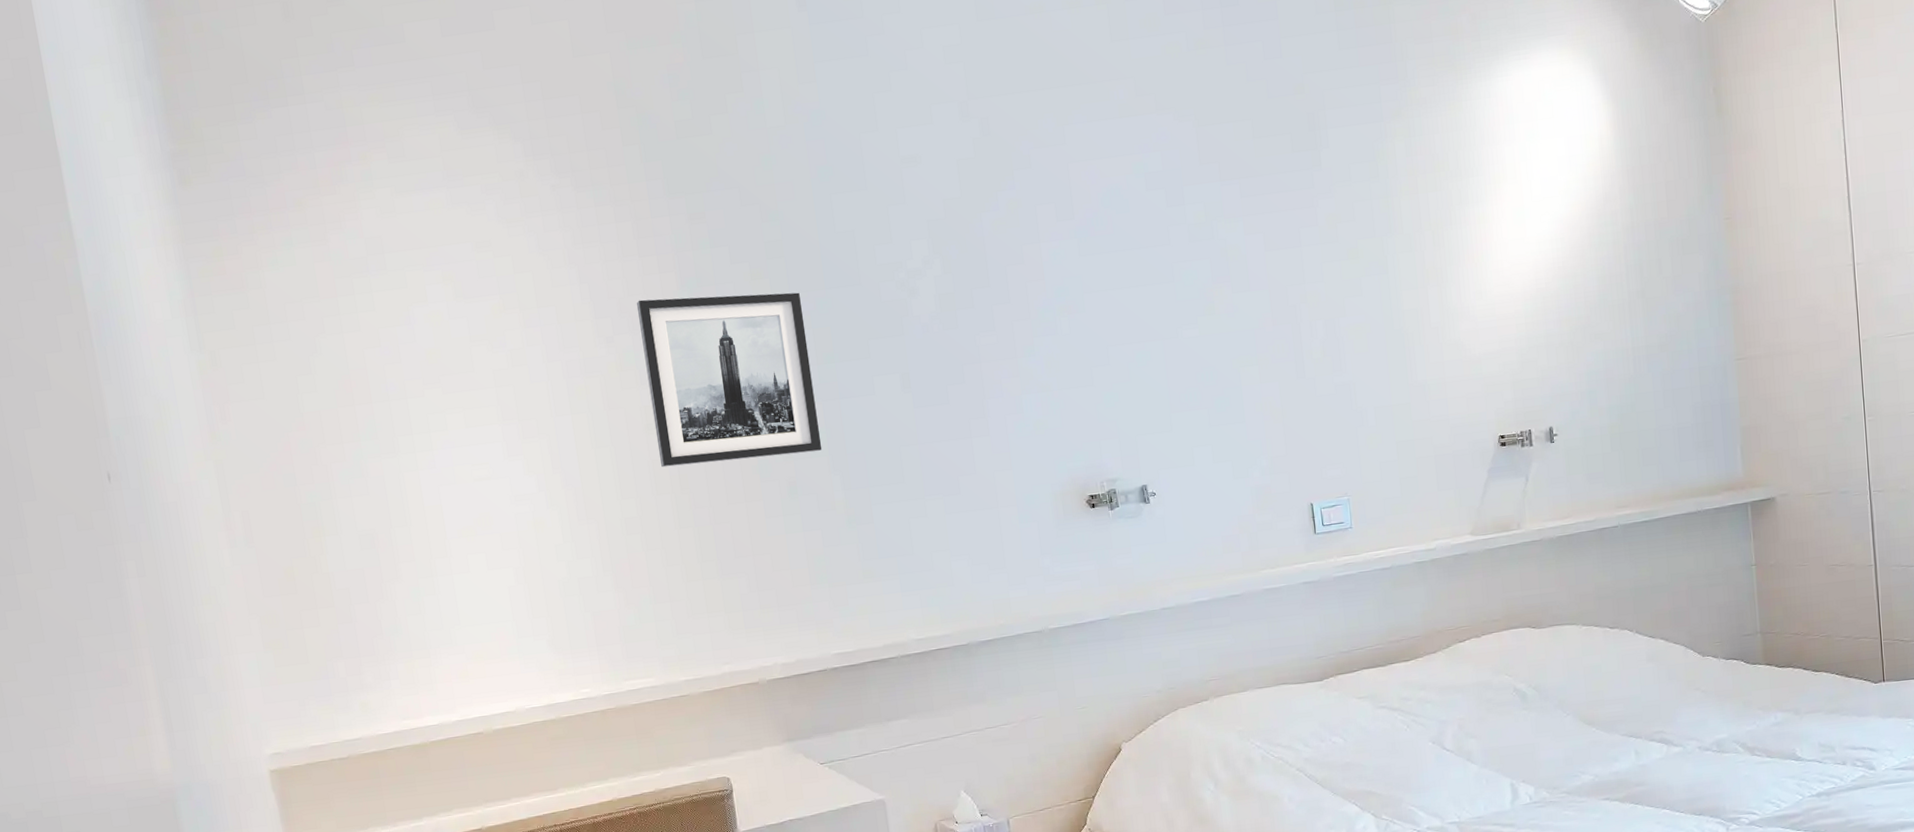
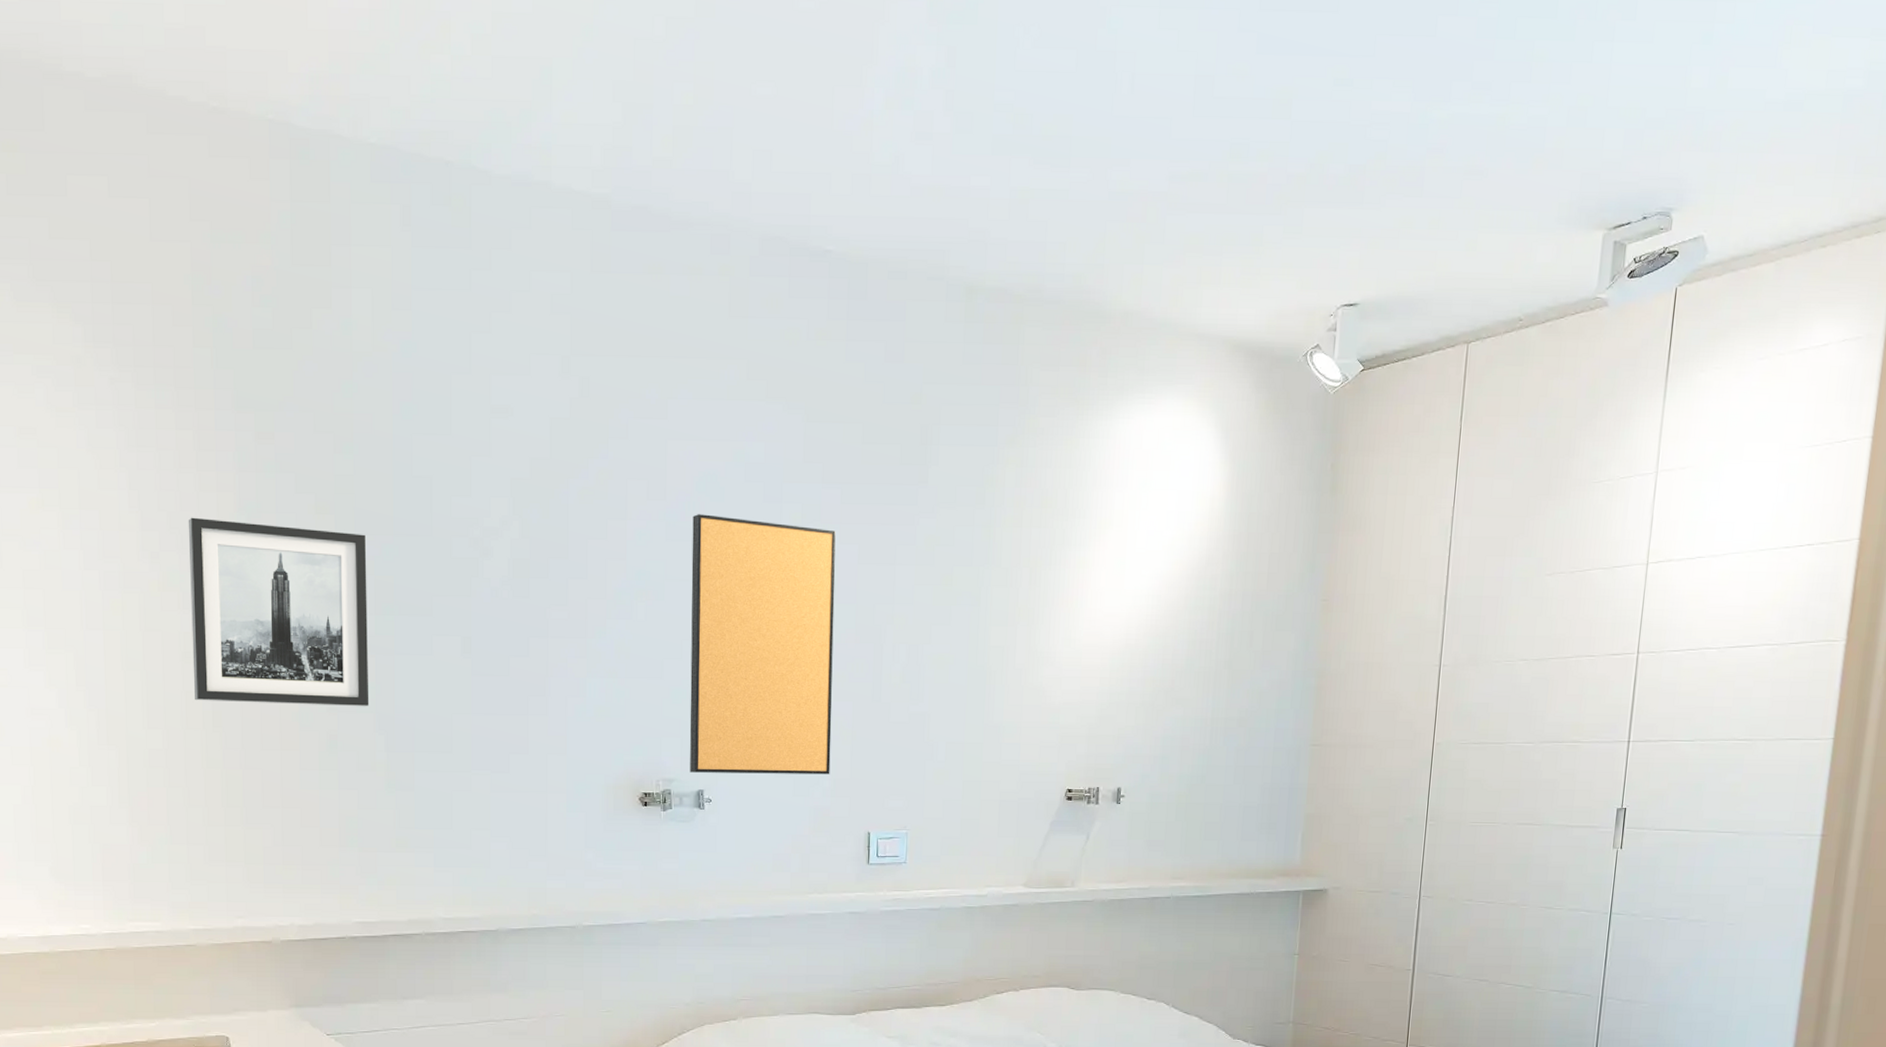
writing board: none [1101,223,1266,470] -> present [689,514,836,775]

